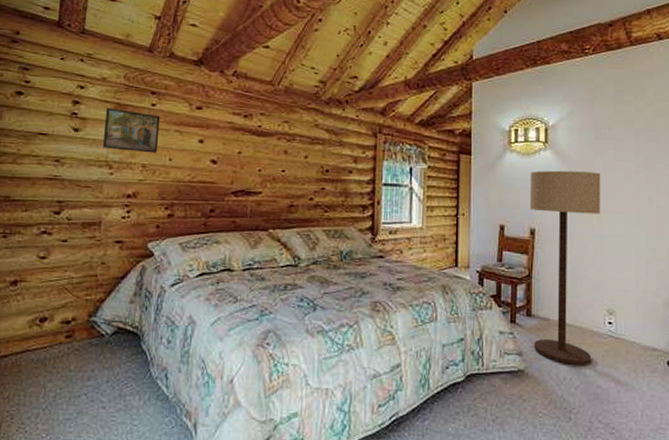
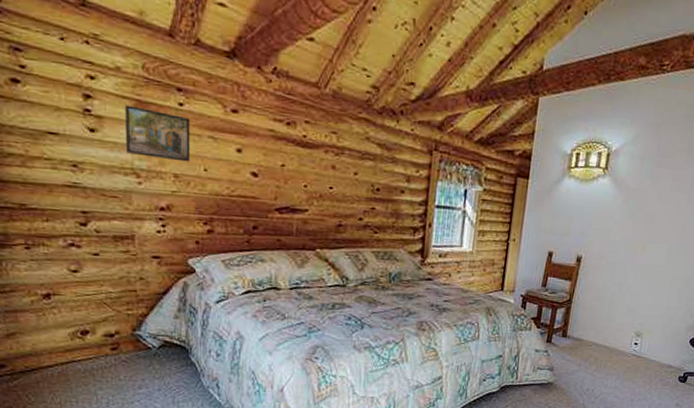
floor lamp: present [529,170,601,366] -> none [565,198,654,380]

